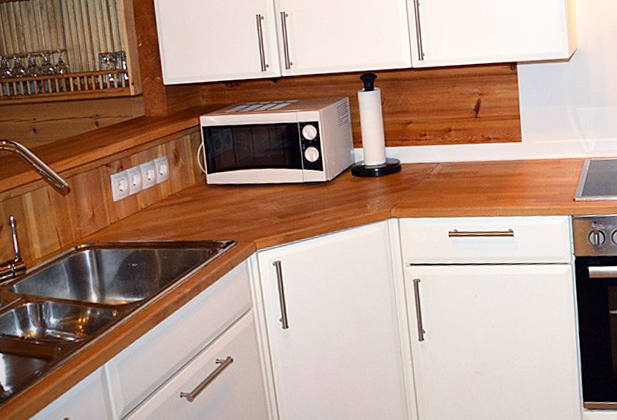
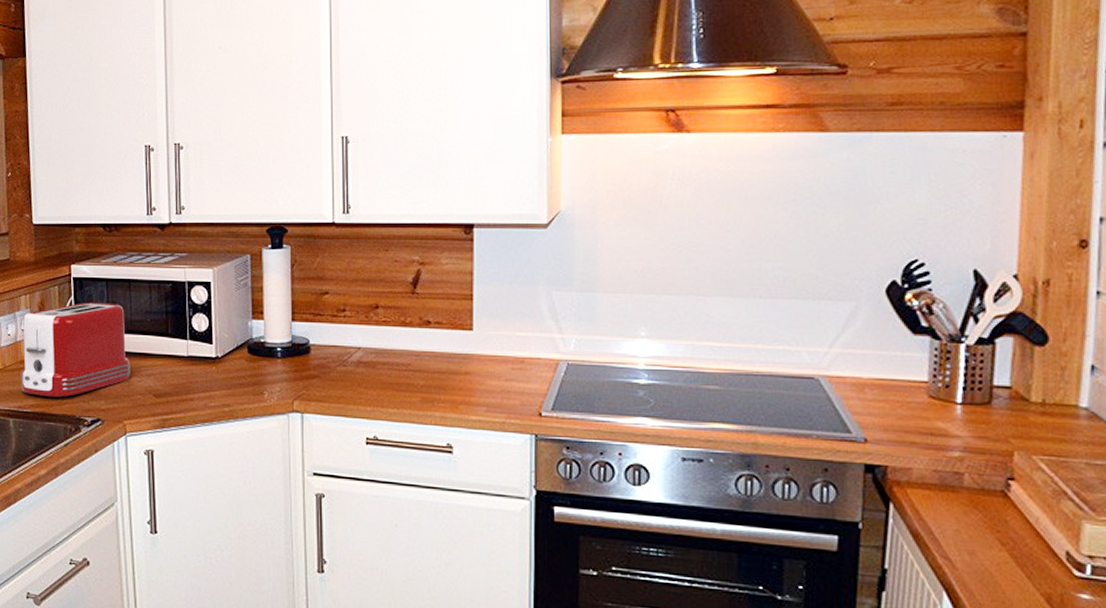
toaster: none [161,145,257,228] -> present [20,302,130,398]

